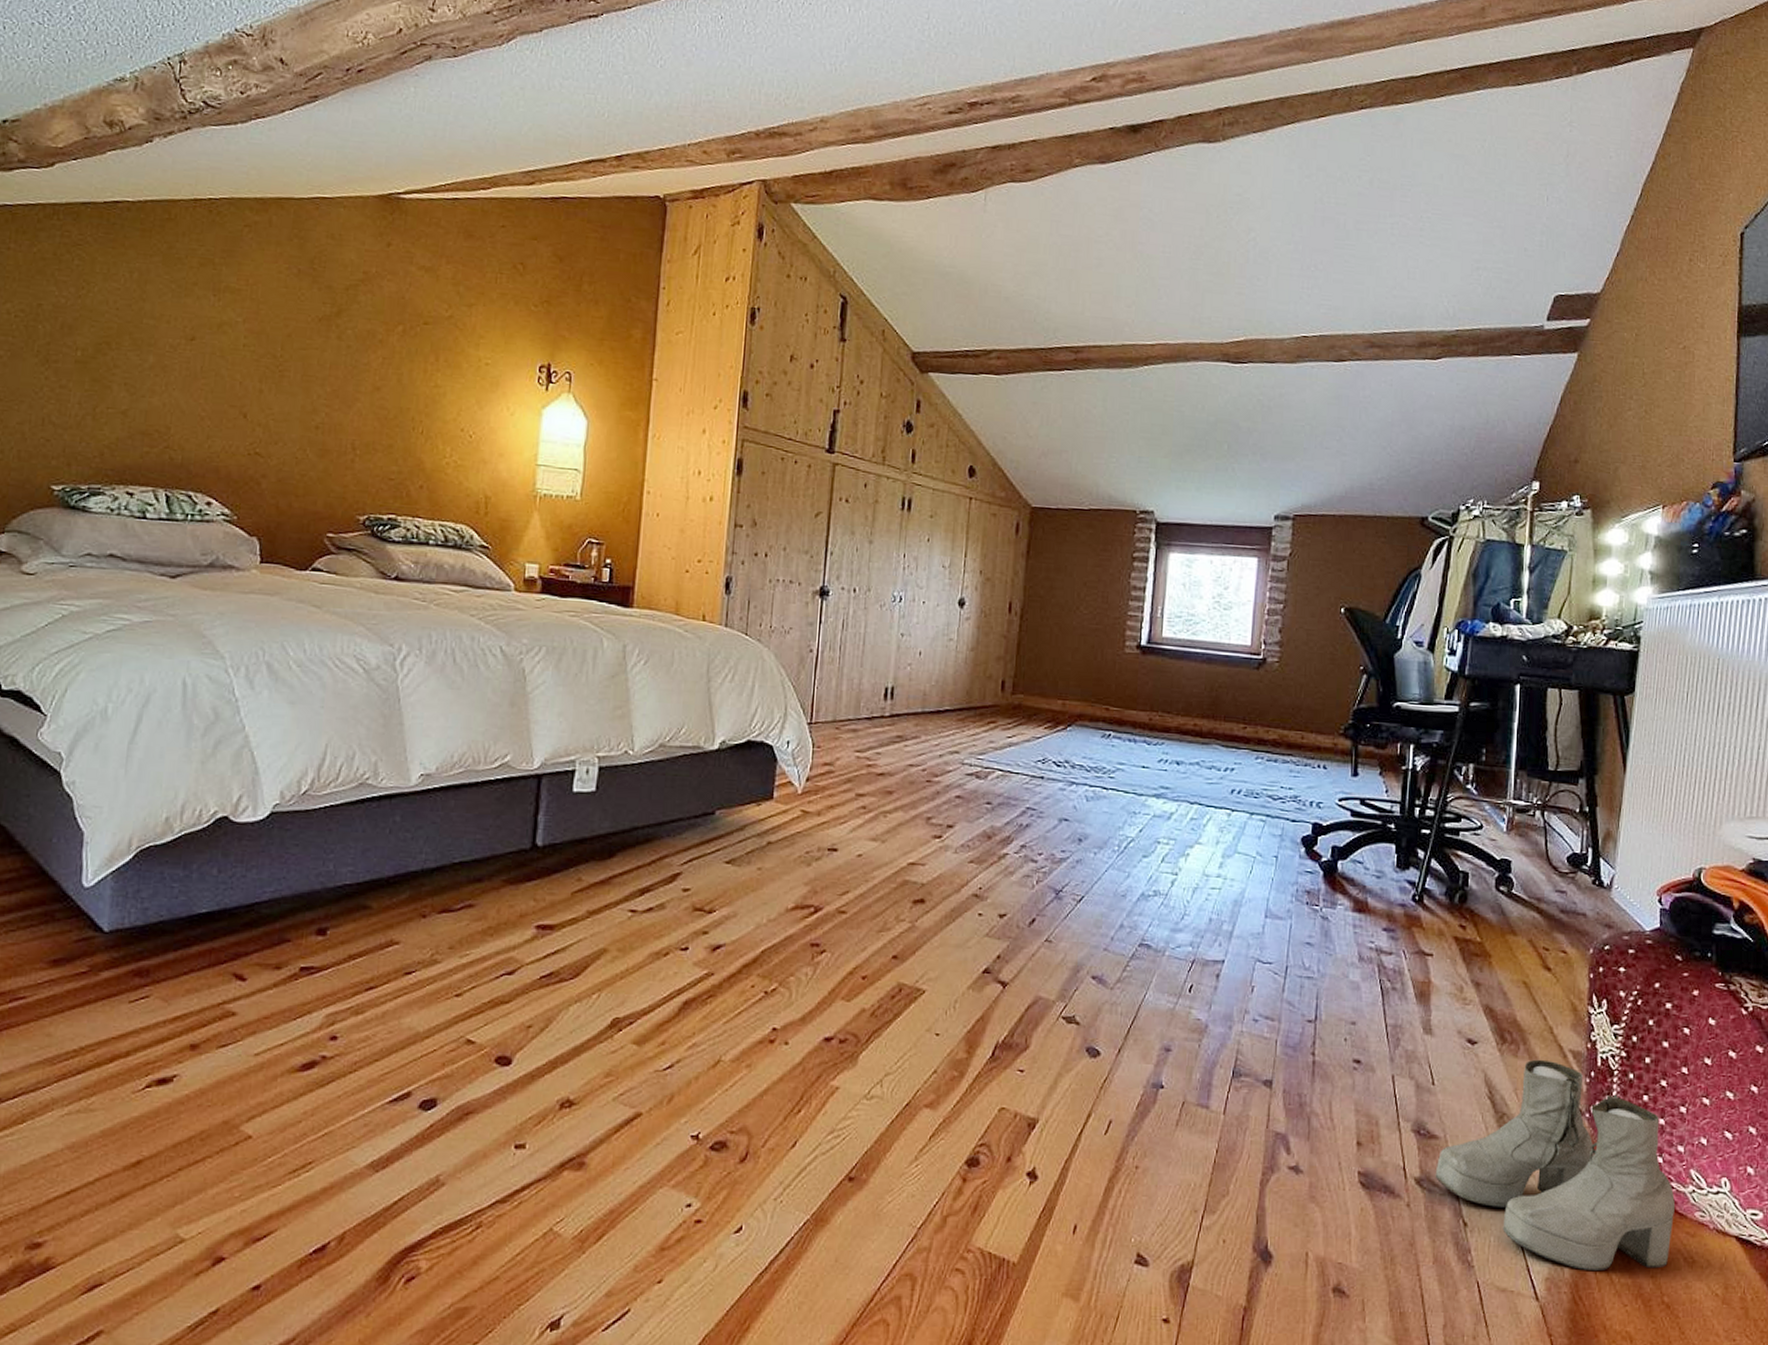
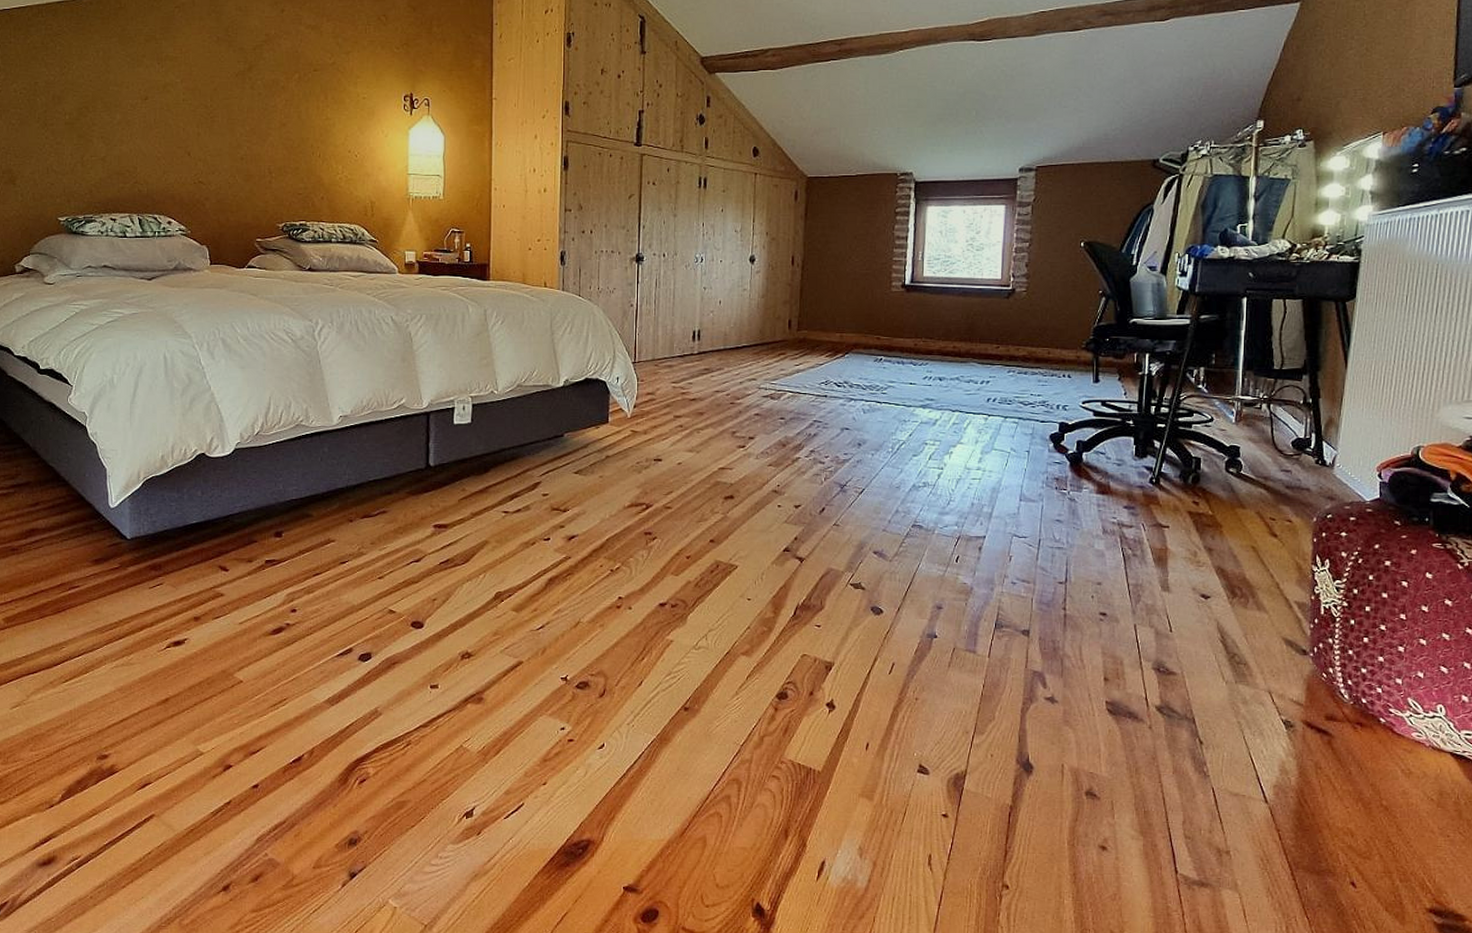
boots: present [1435,1059,1675,1272] -> none [1173,610,1393,780]

